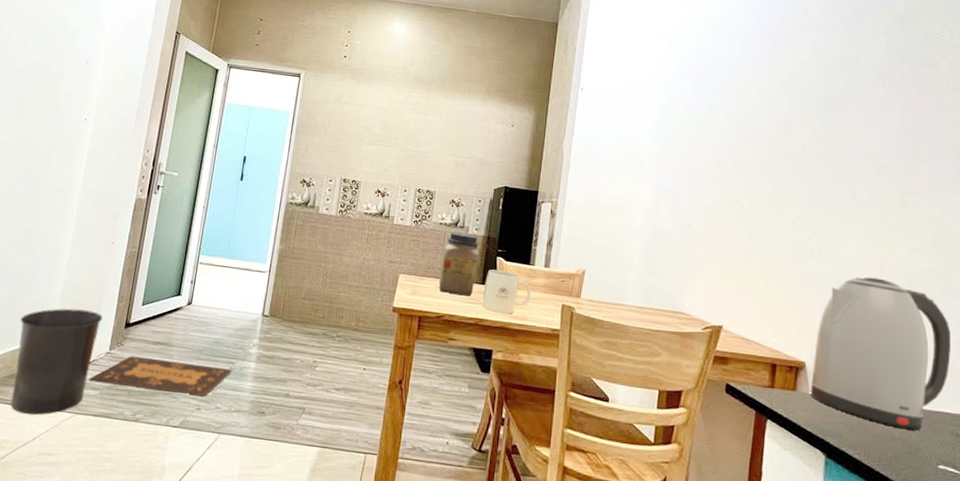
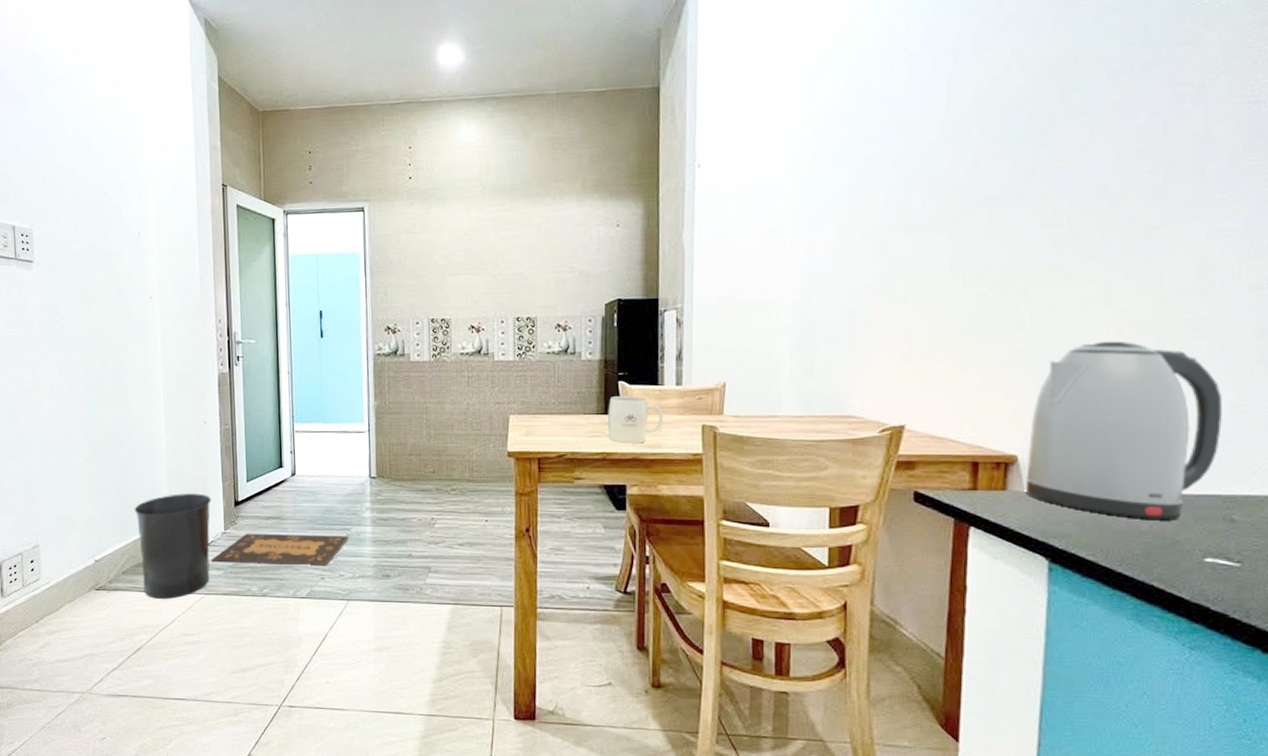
jar: present [438,232,479,296] -> none [554,360,598,430]

